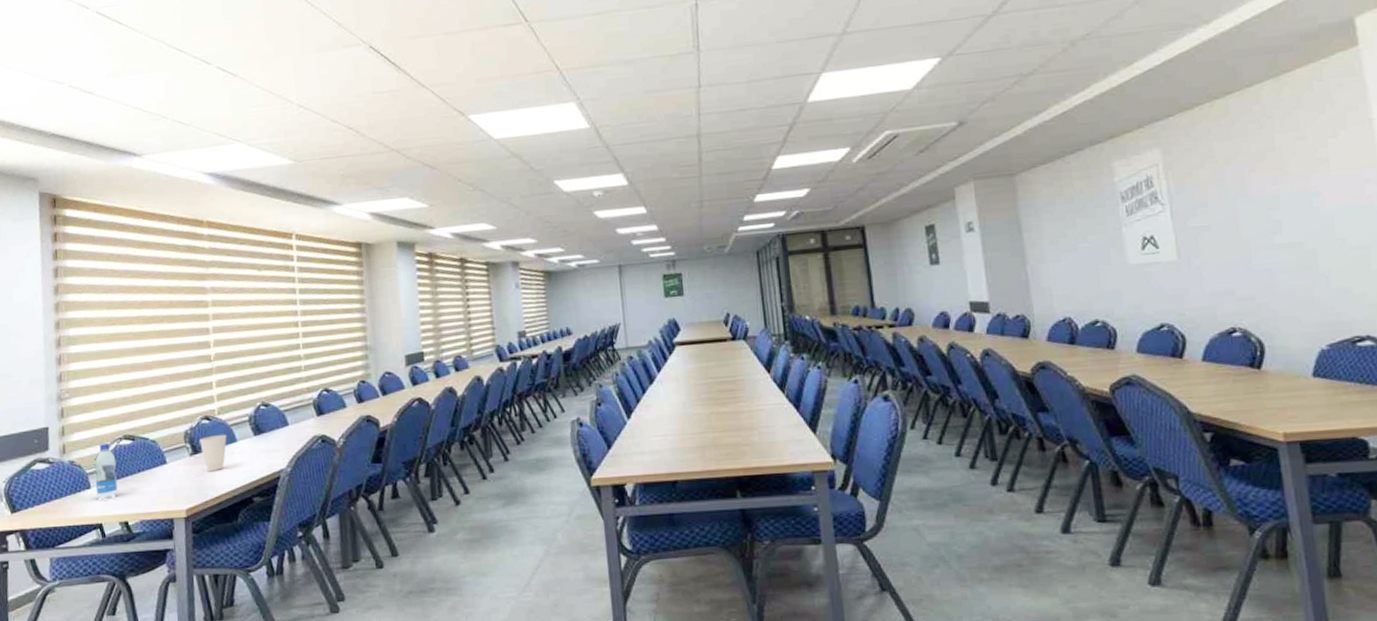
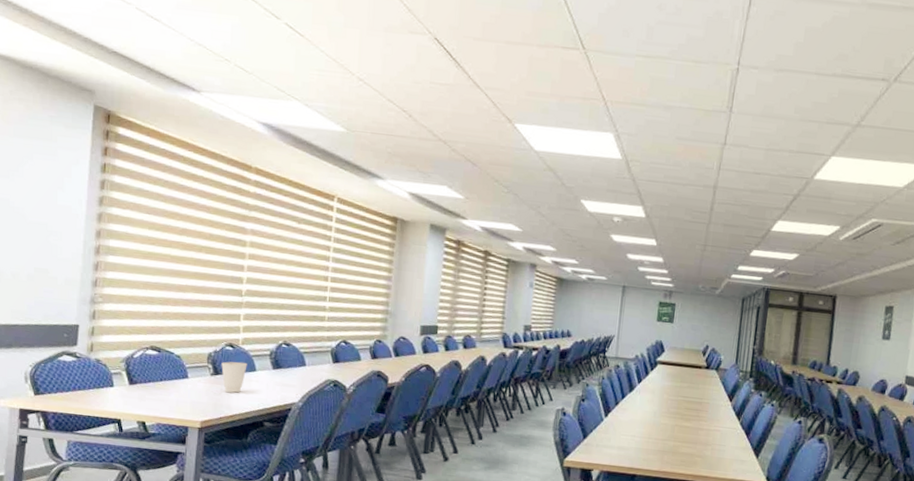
bottle: present [94,444,118,502] -> none [118,349,141,401]

